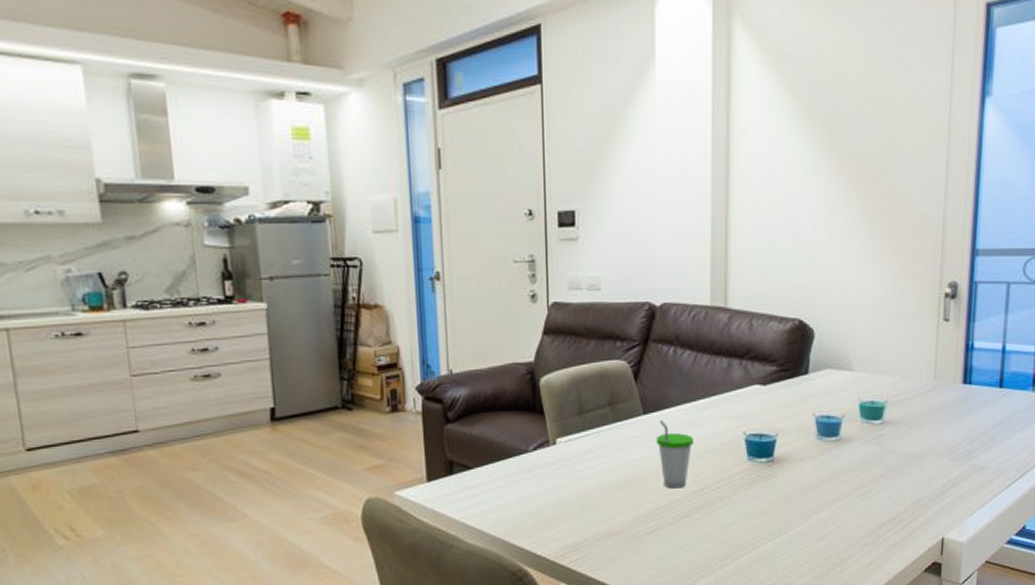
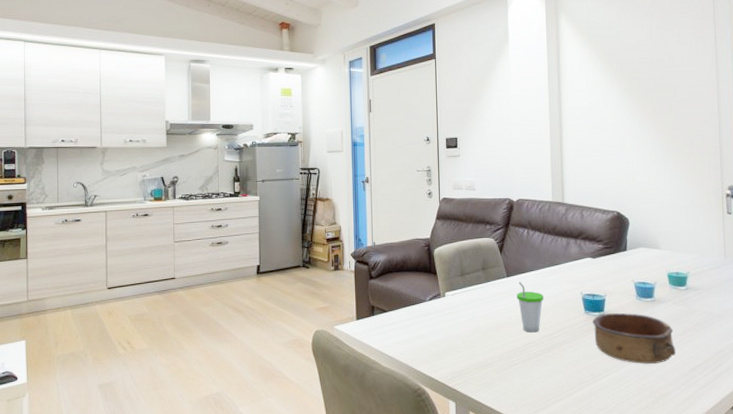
bowl: none [757,457,862,522] -> present [593,313,676,364]

